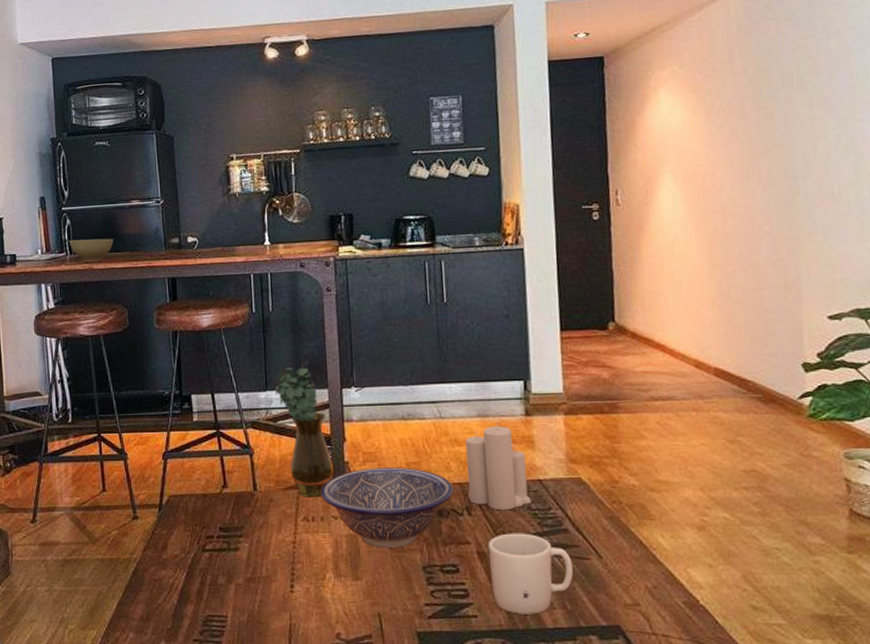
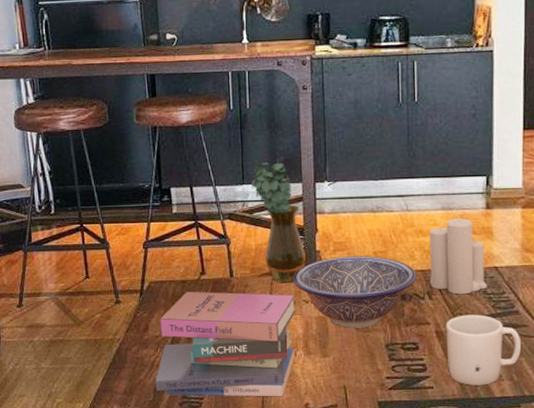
bowl: present [69,238,114,263] -> none [46,34,92,59]
books: none [174,506,325,626] -> present [155,292,296,397]

